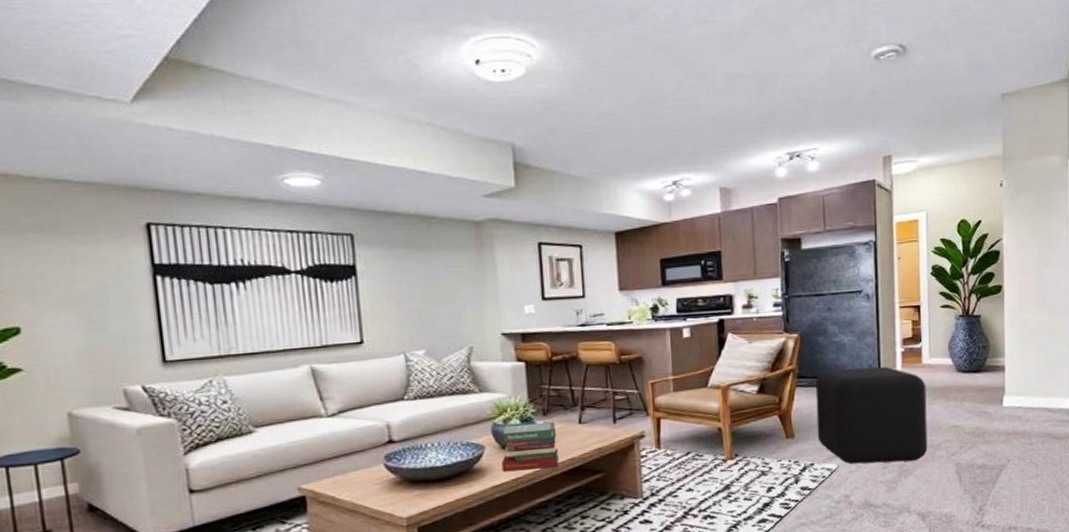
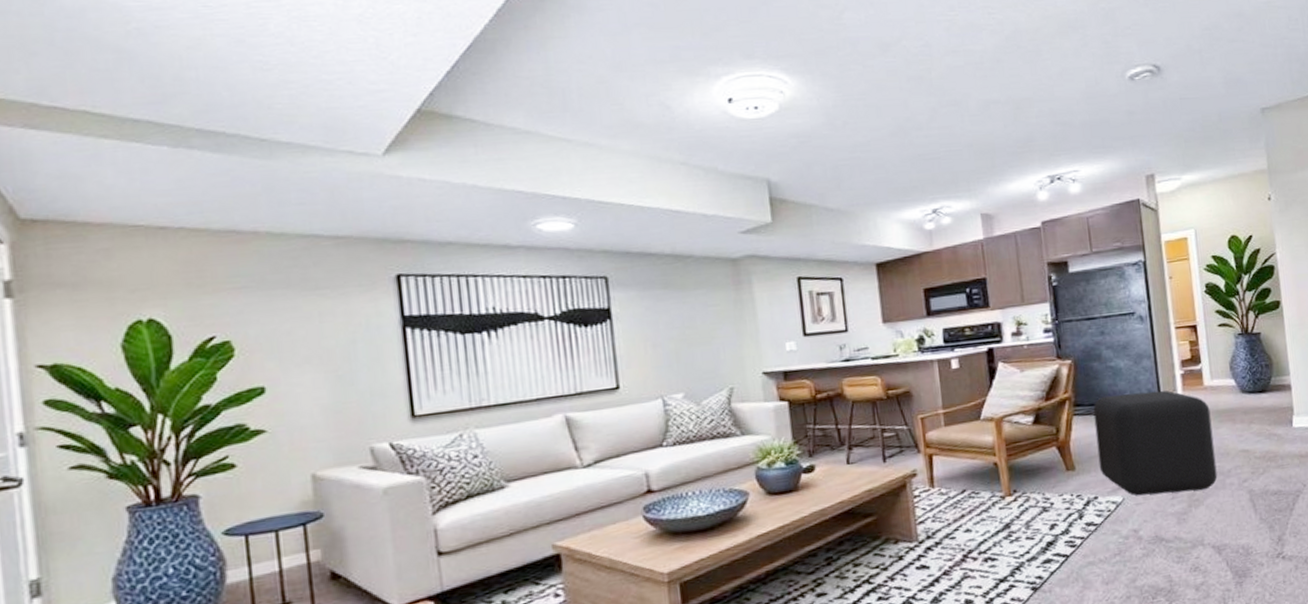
books: present [501,421,559,472] -> none [766,462,828,519]

